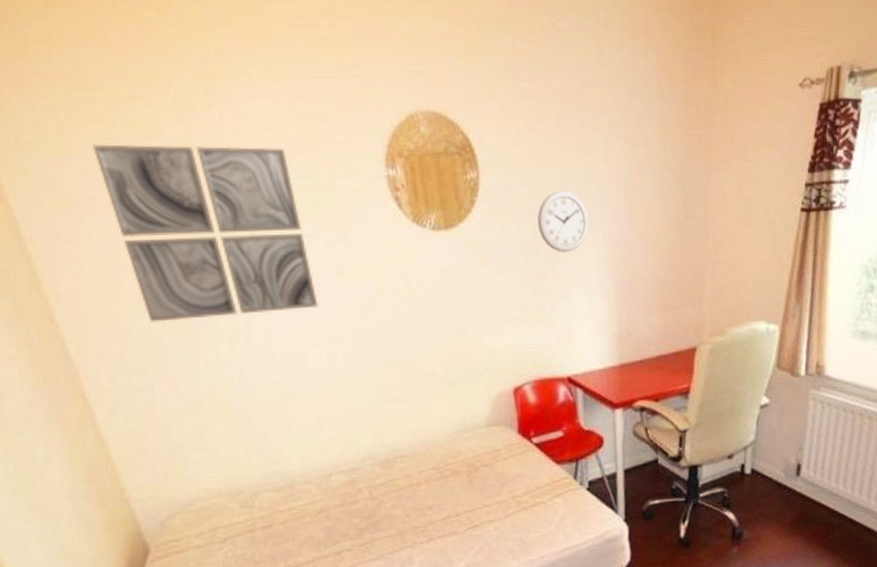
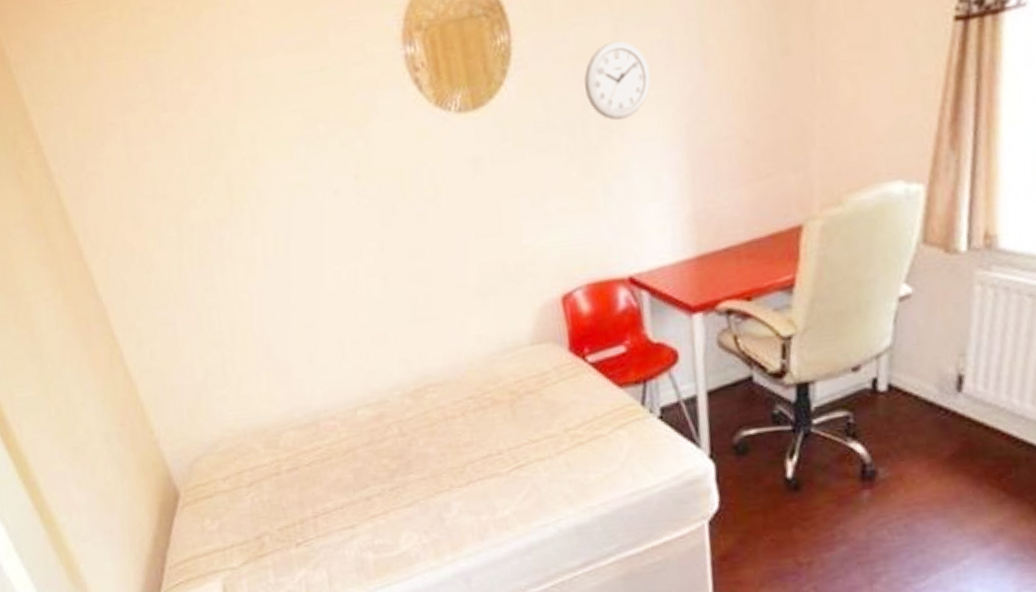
wall art: present [93,144,318,322] -> none [108,40,336,251]

